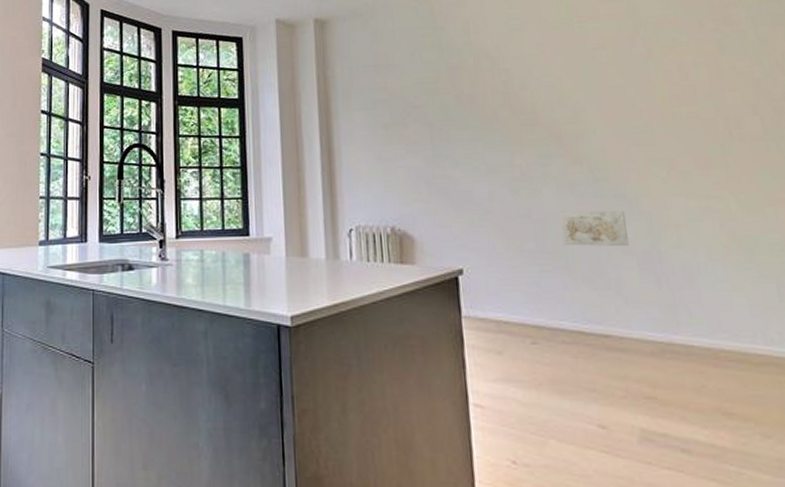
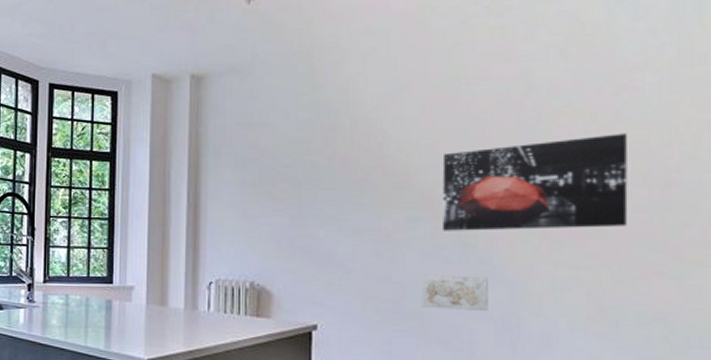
wall art: none [565,65,746,166] -> present [441,133,628,231]

